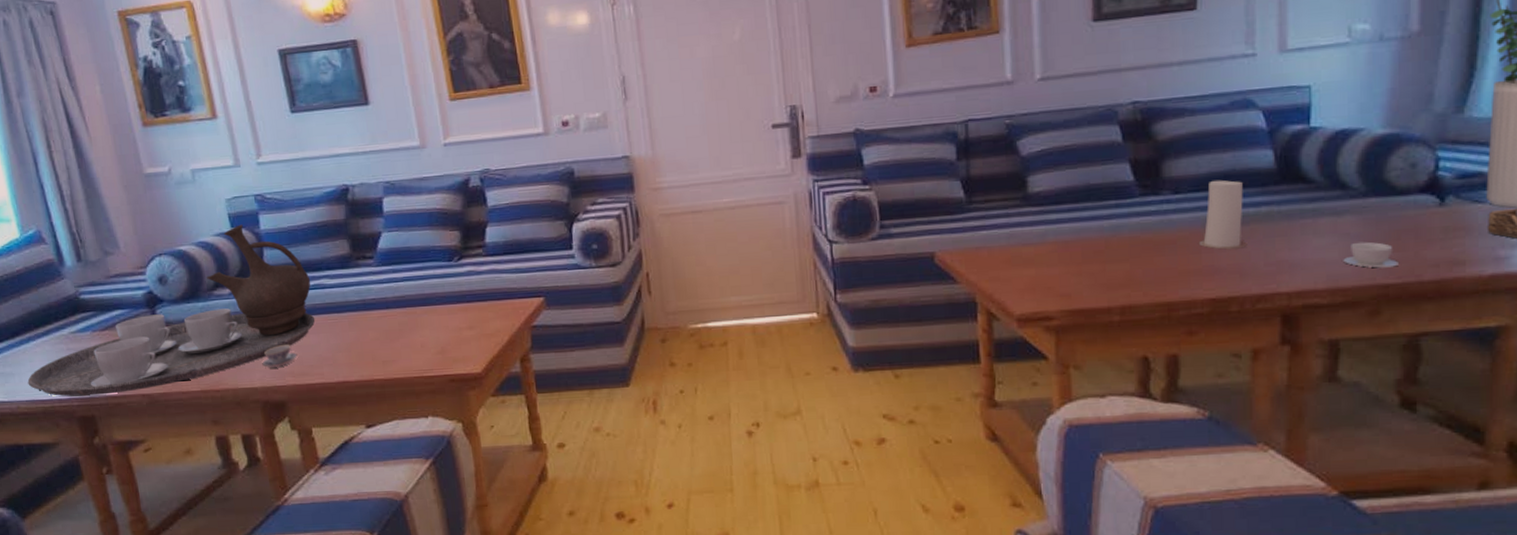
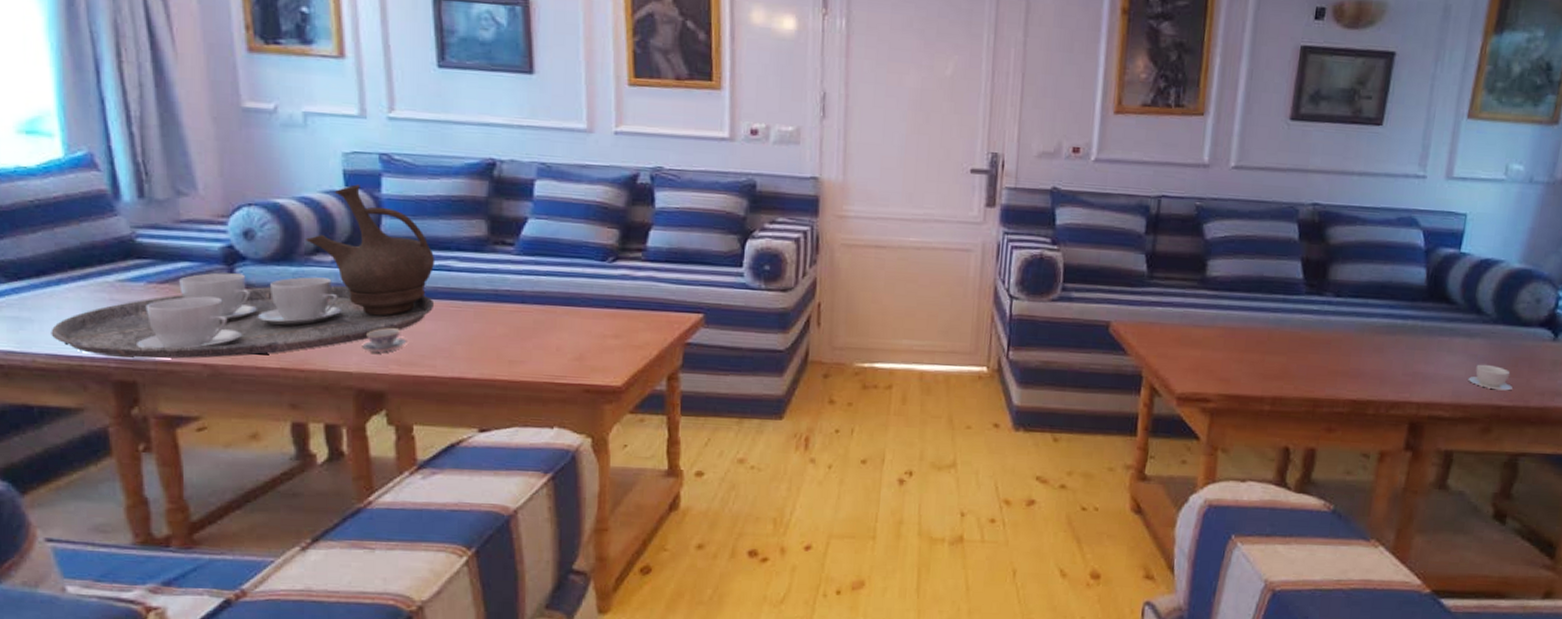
candle: present [1198,179,1248,250] -> none [1349,289,1396,357]

